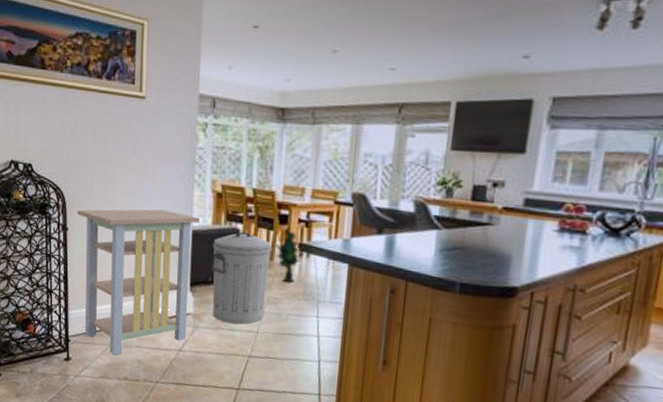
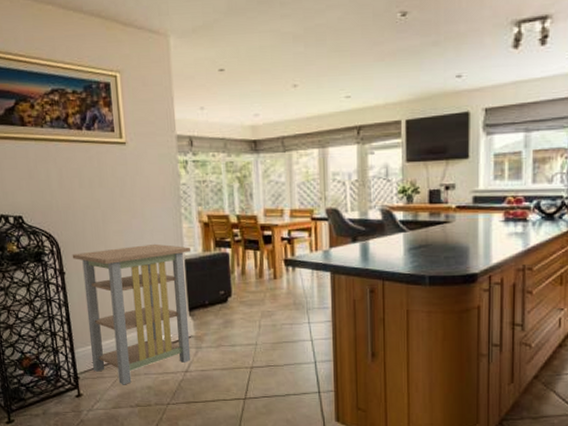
trash can: present [211,231,272,325] -> none [205,255,261,340]
decorative plant: present [275,227,306,283] -> none [264,246,291,296]

